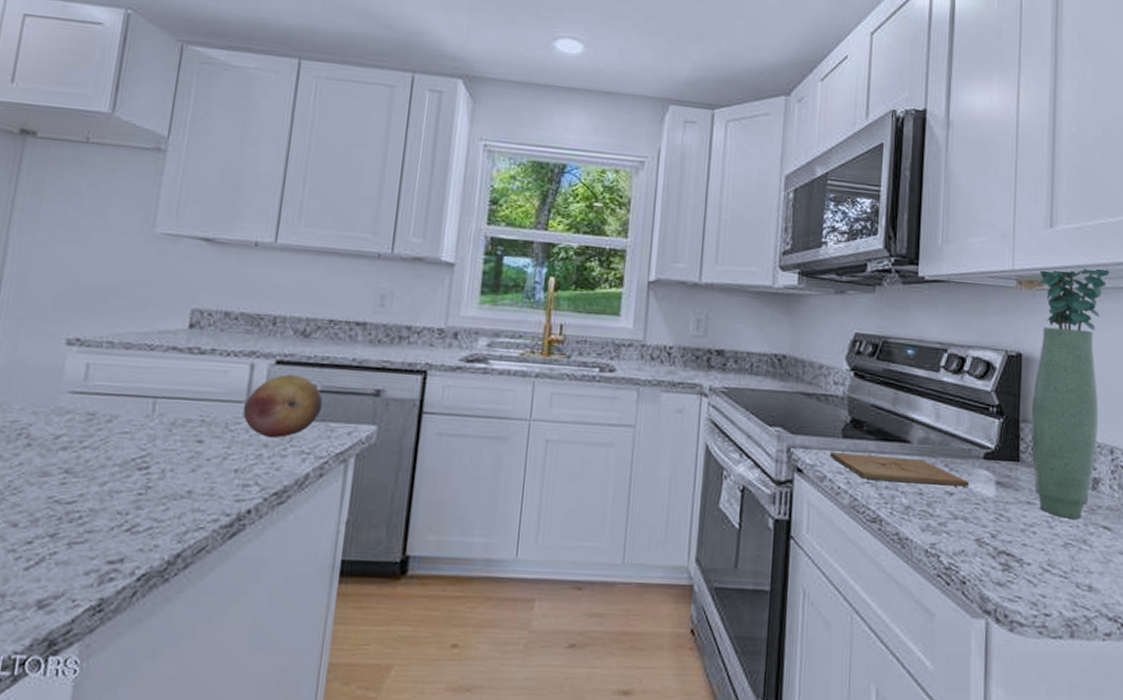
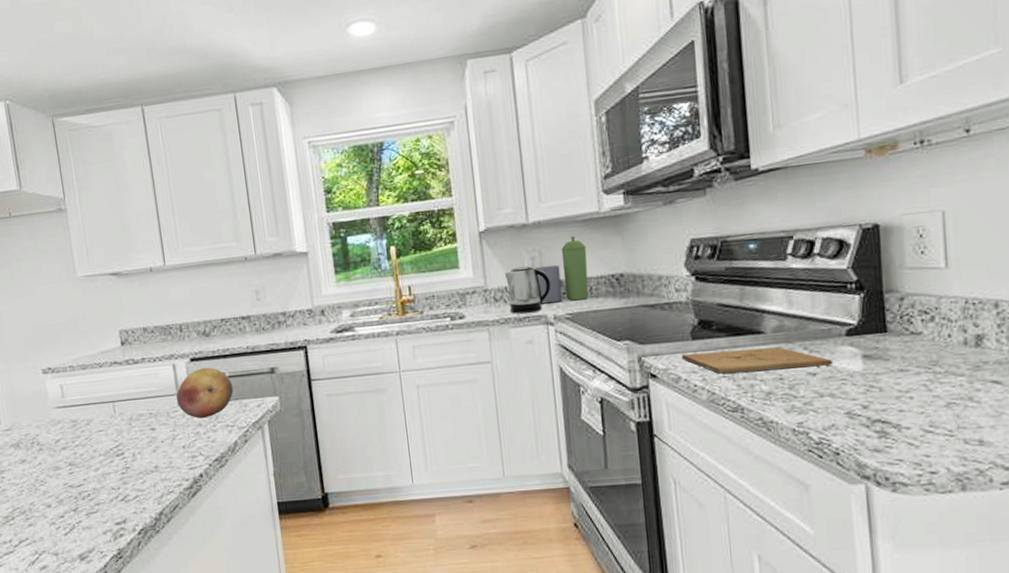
kettle: none [664,327,713,380] -> present [505,266,552,314]
canister: none [698,330,724,373] -> present [534,264,563,304]
canister: none [726,305,754,375] -> present [561,235,589,301]
vase: present [1031,268,1109,519] -> none [892,112,979,380]

